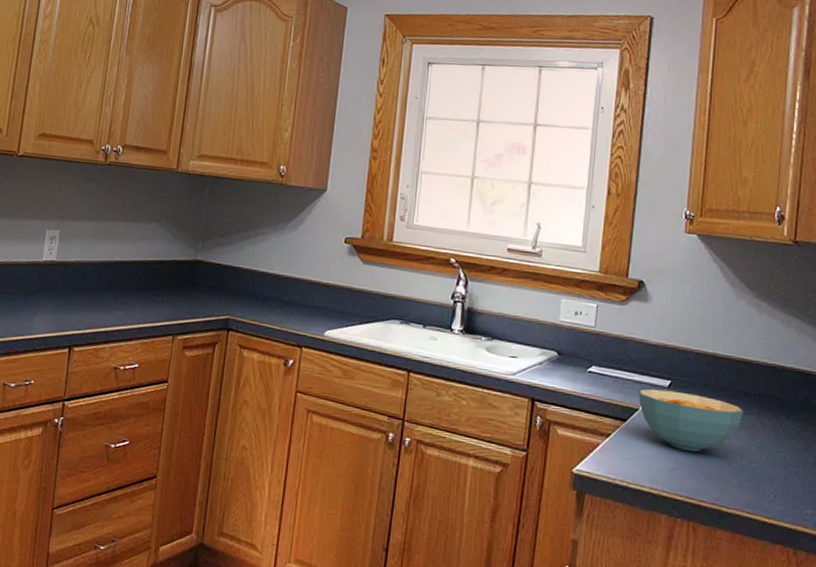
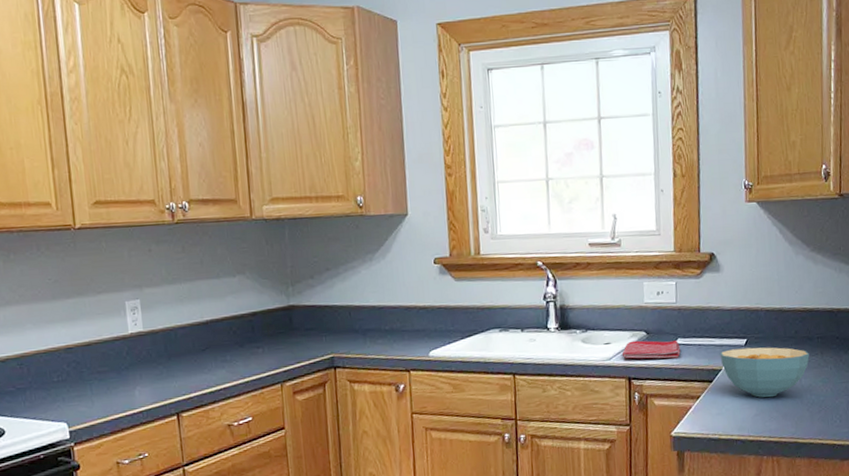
dish towel: none [527,359,594,387] -> present [622,340,681,359]

